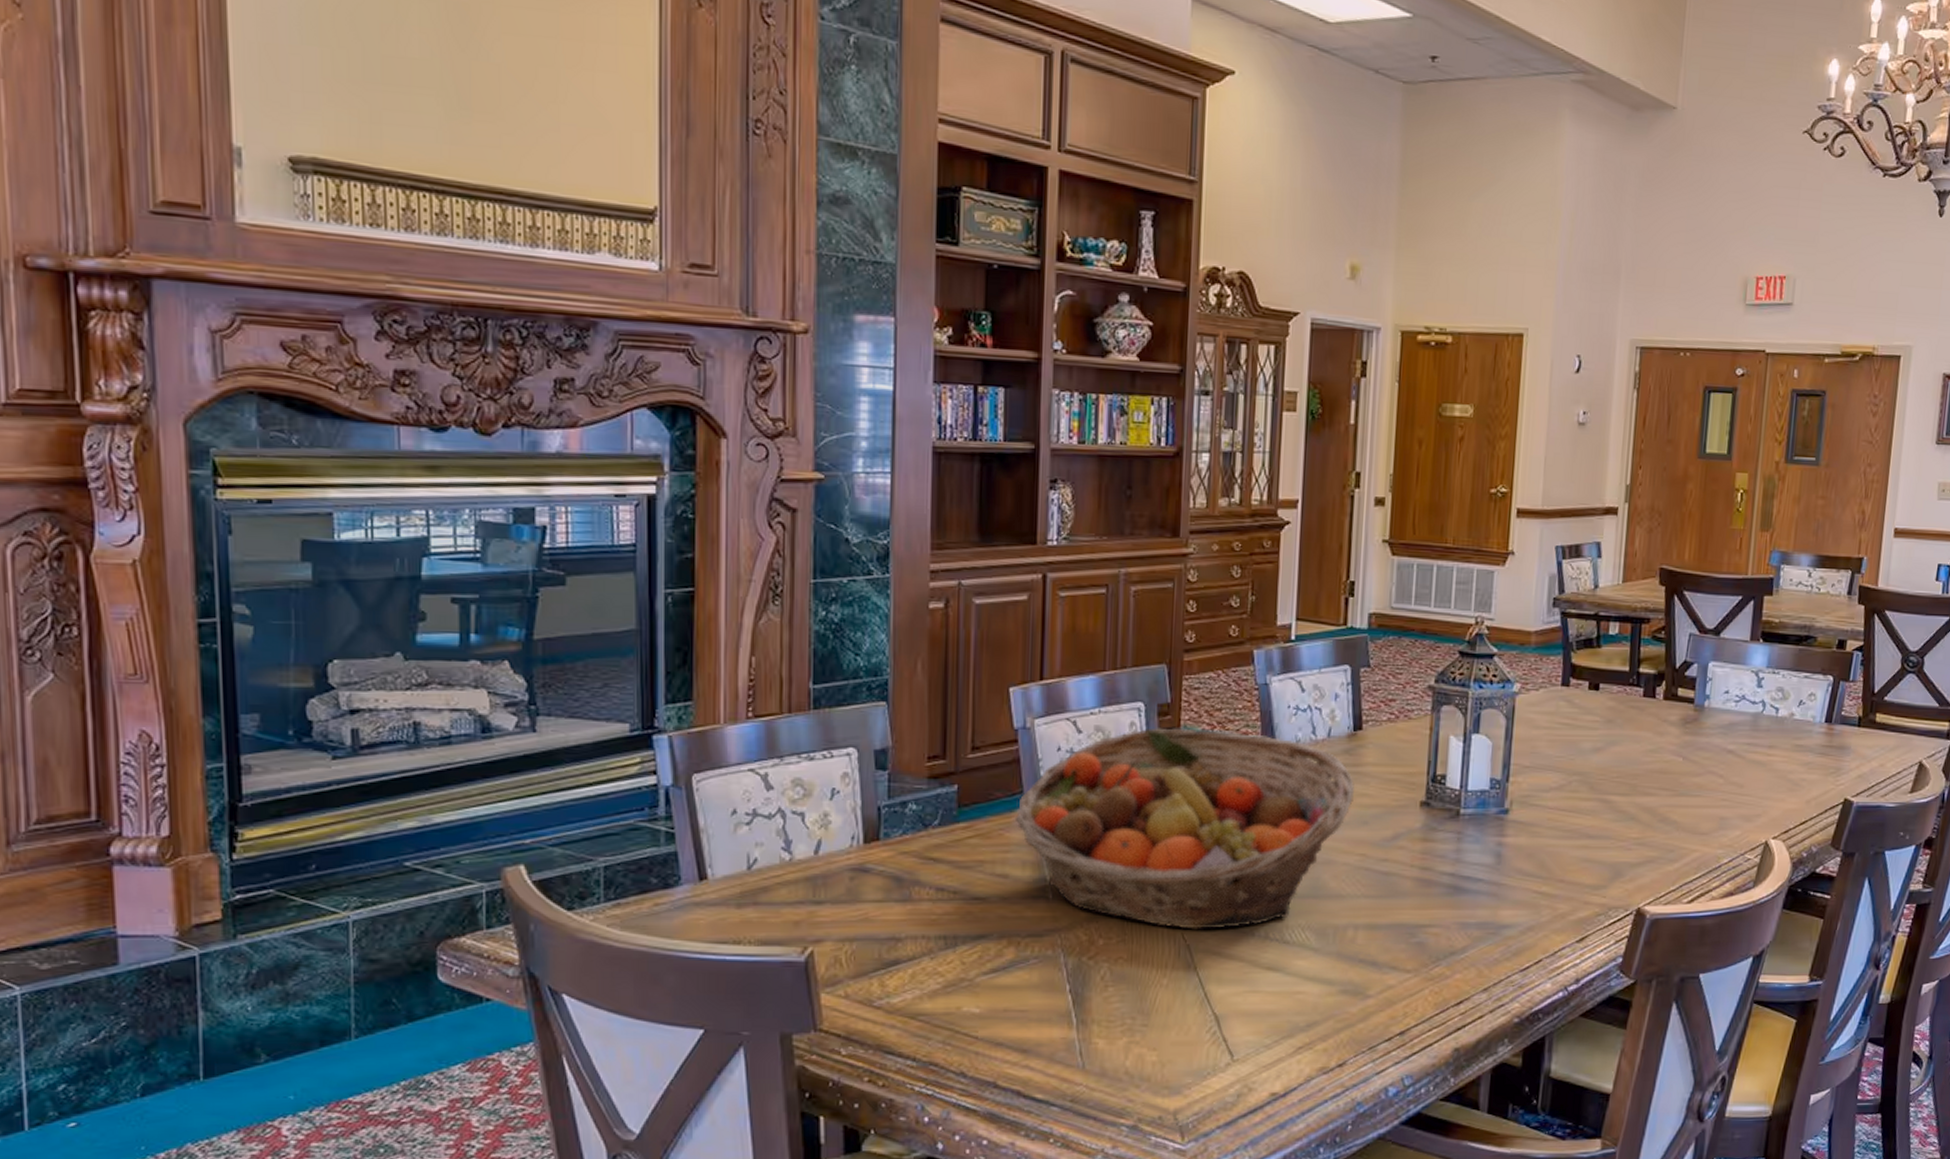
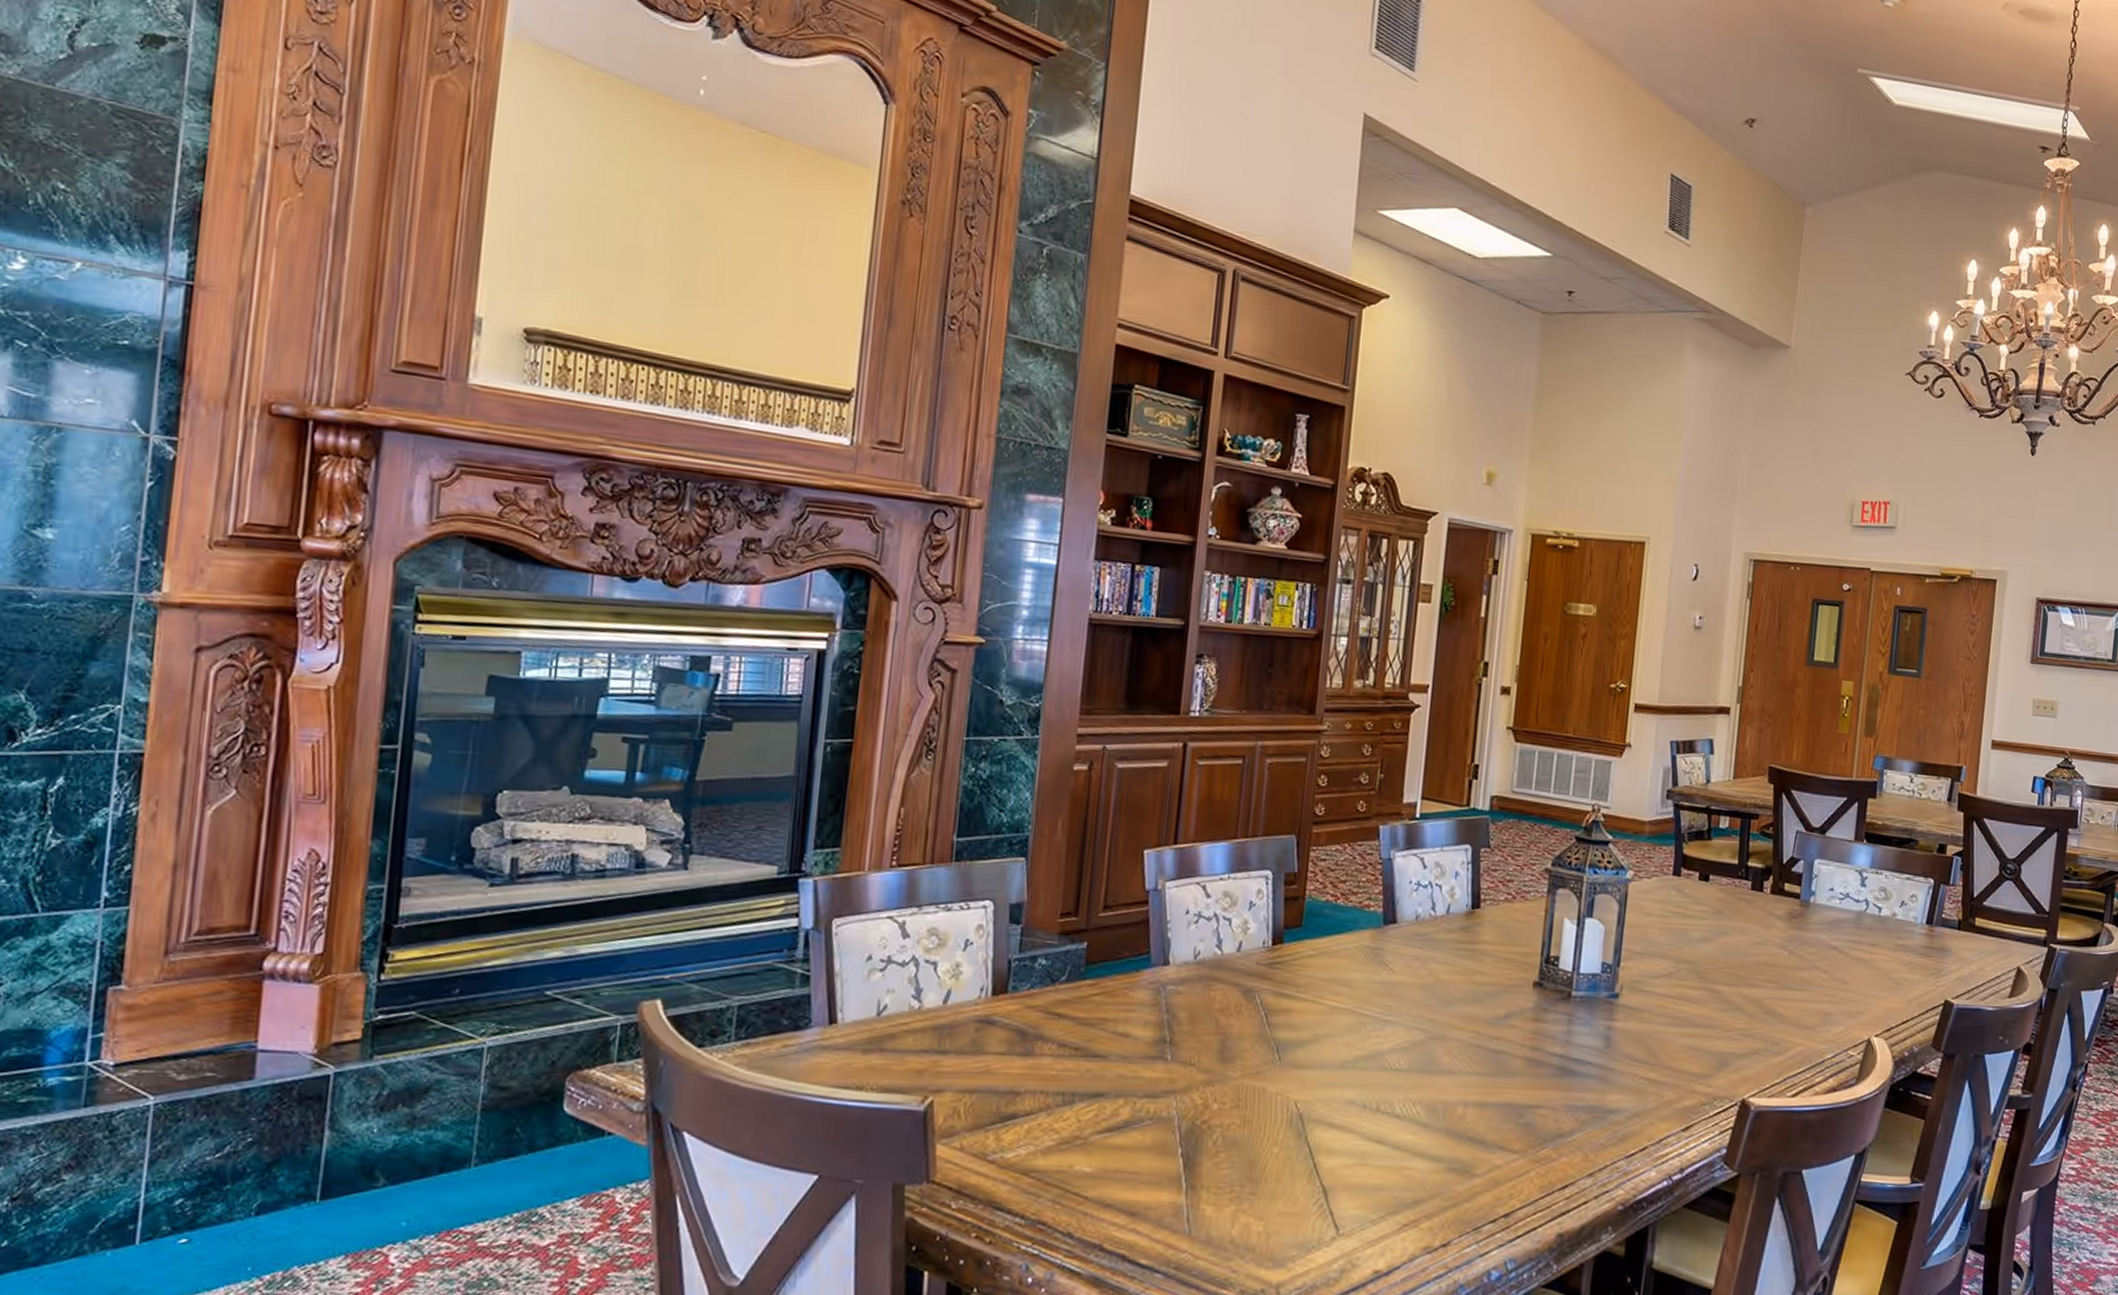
fruit basket: present [1014,728,1354,930] -> none [1139,896,1470,1100]

